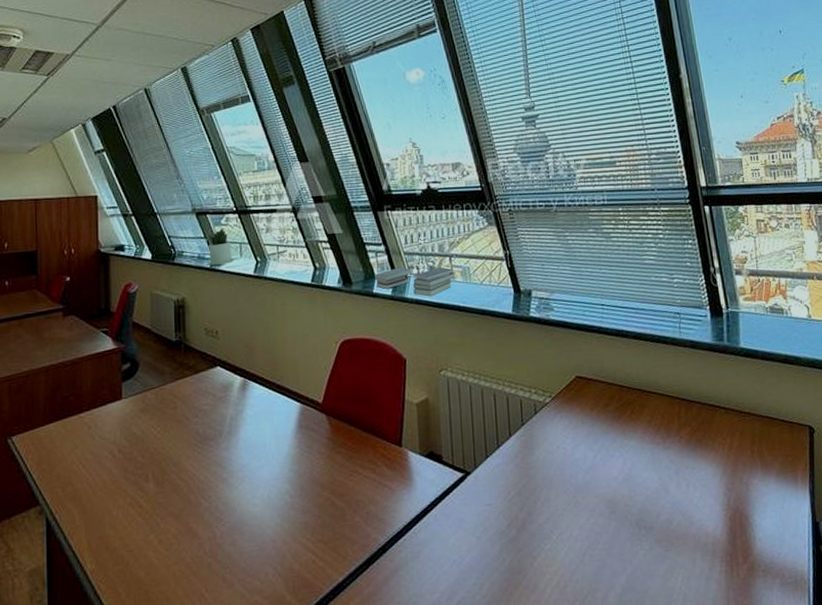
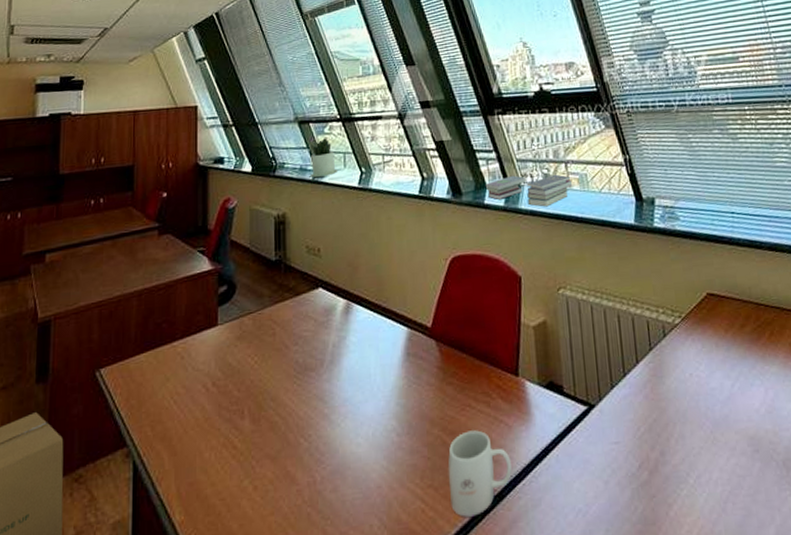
mug: none [336,493,394,567] -> present [447,430,512,517]

